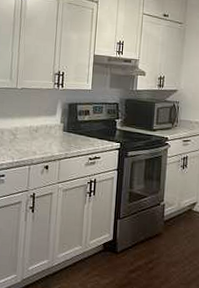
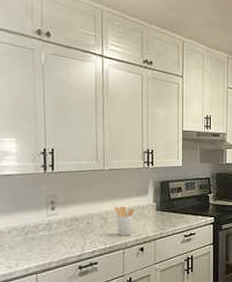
utensil holder: none [24,124,43,153] -> present [115,207,135,236]

